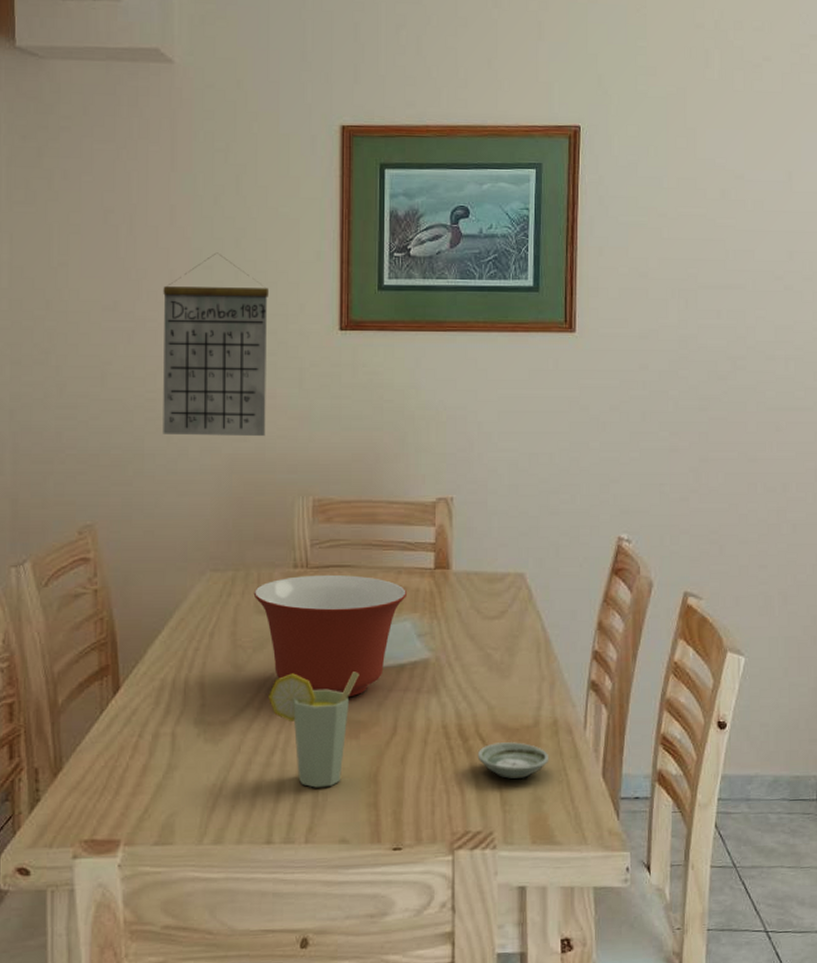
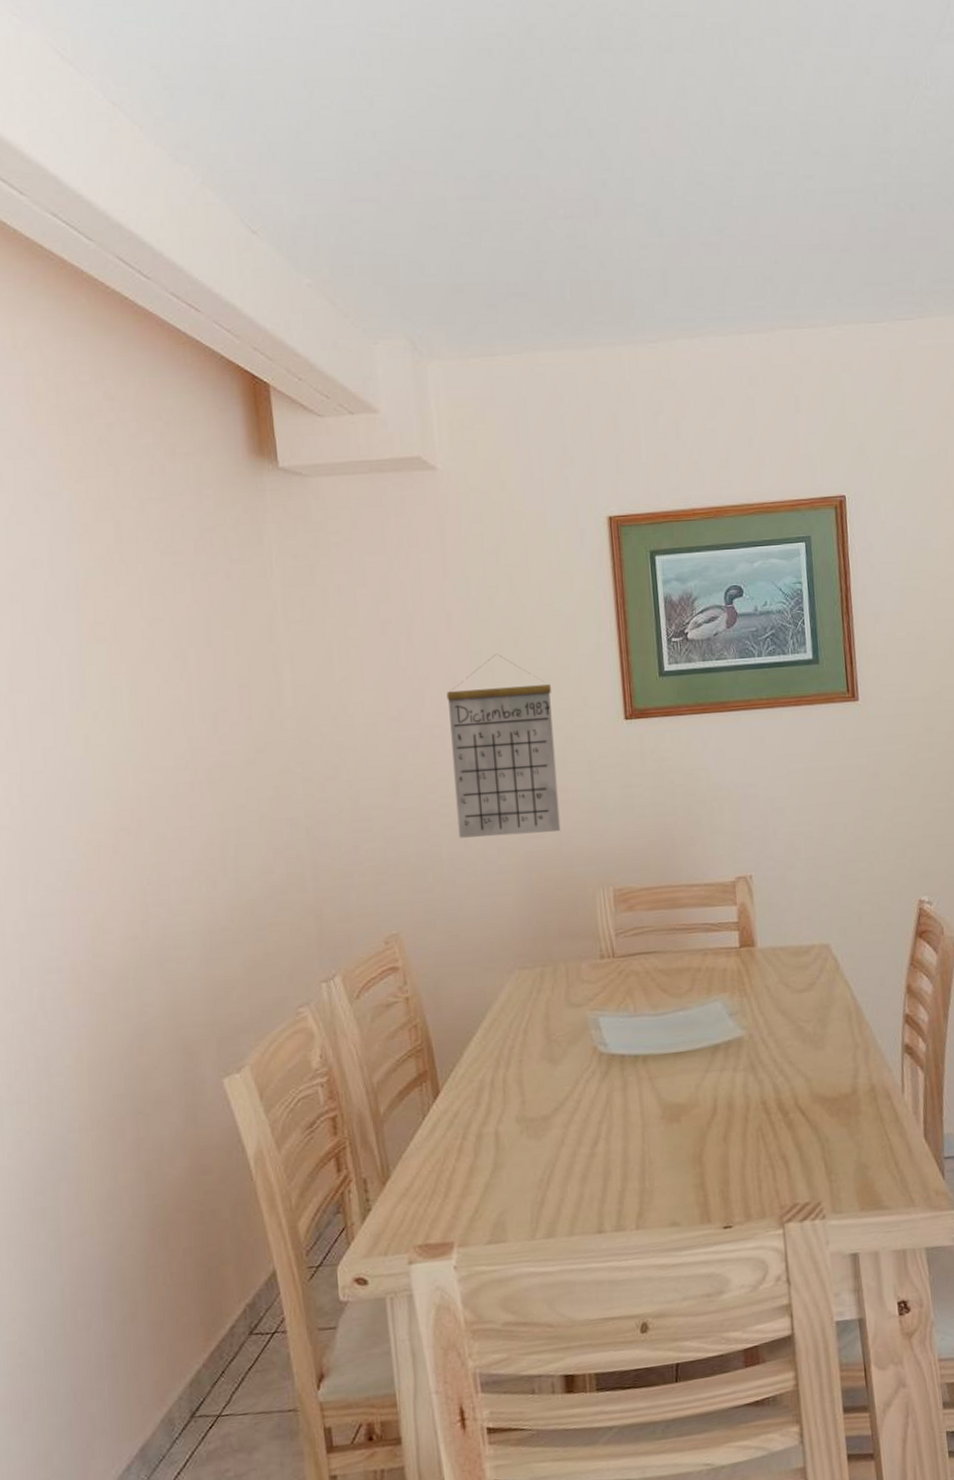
mixing bowl: present [253,574,406,698] -> none [563,961,715,1082]
cup: present [269,671,359,788] -> none [587,1056,675,1174]
saucer: present [477,741,550,779] -> none [798,1111,871,1149]

